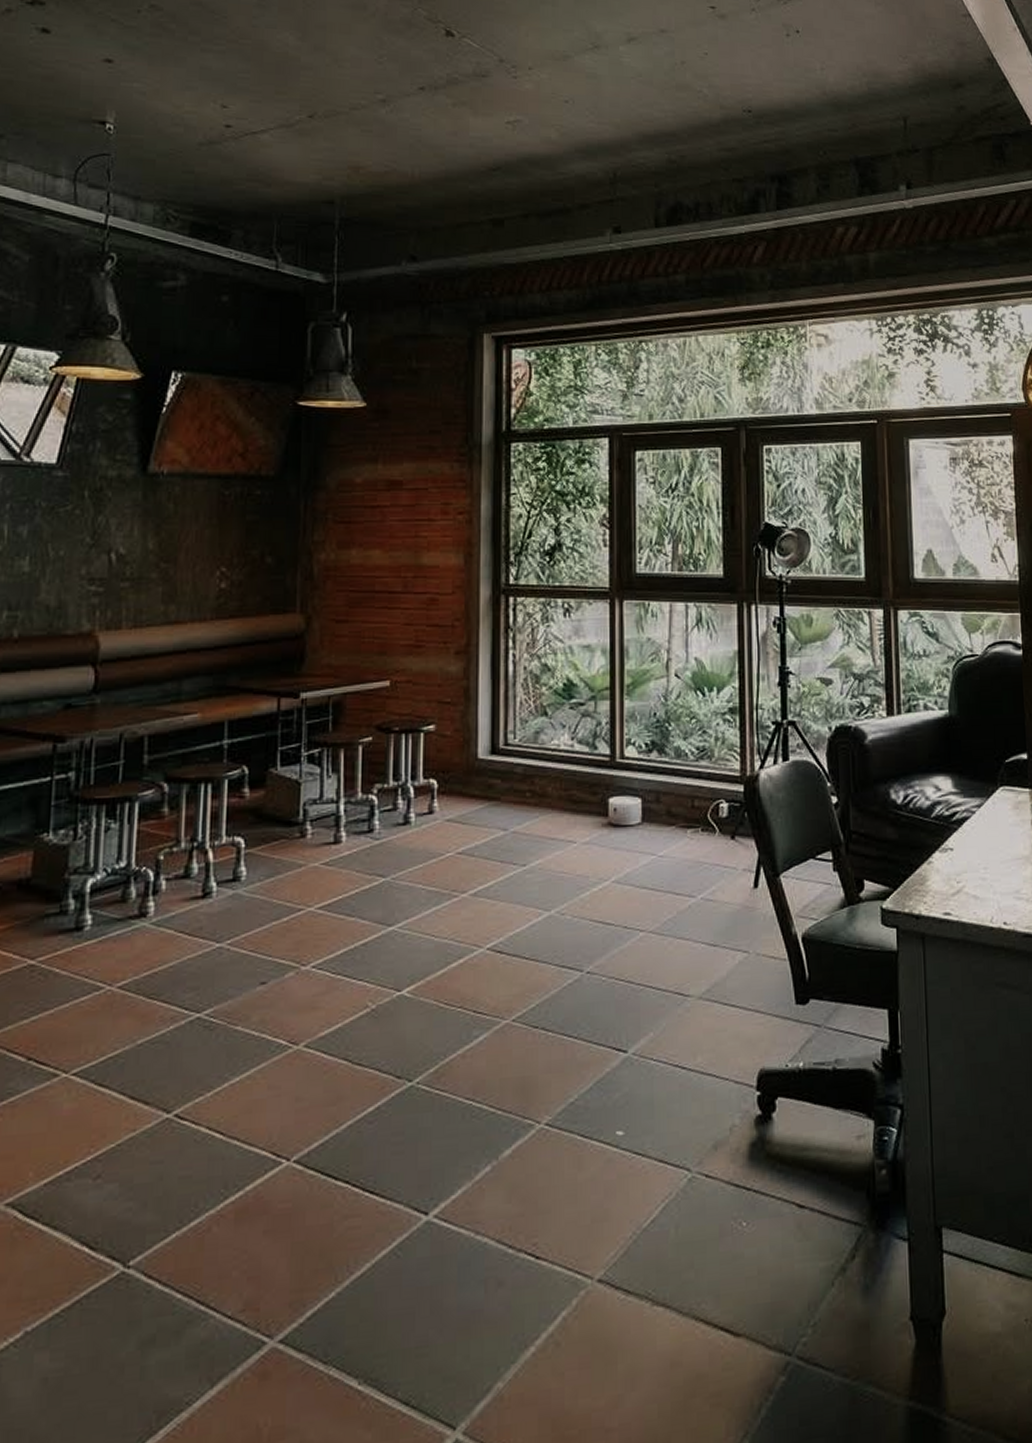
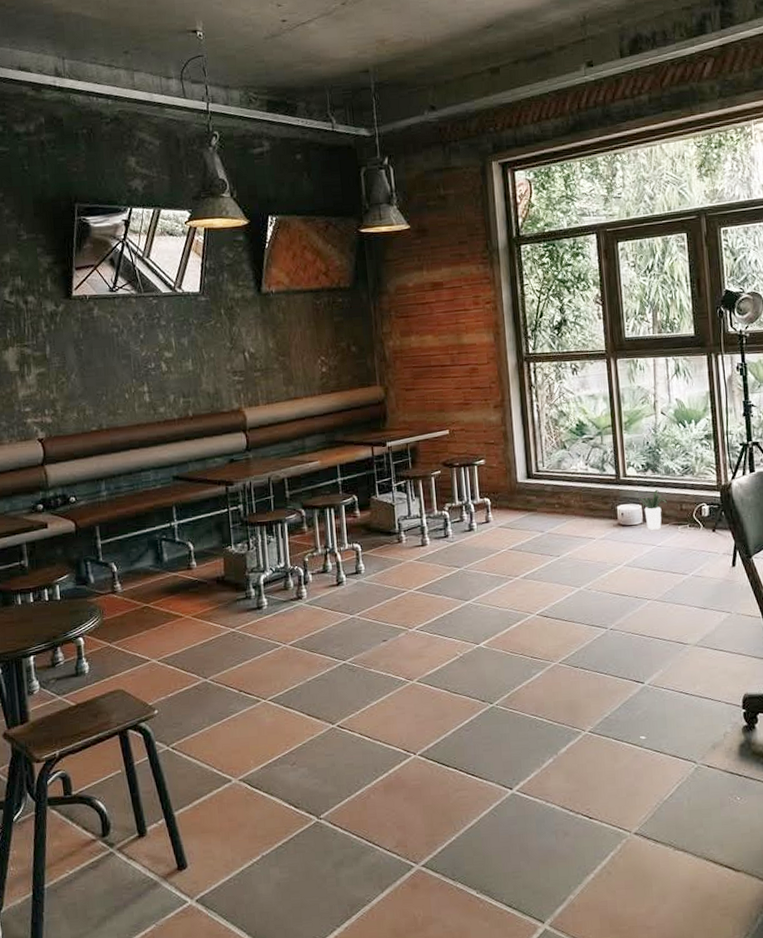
potted plant: none [630,779,676,834] -> present [633,490,668,530]

